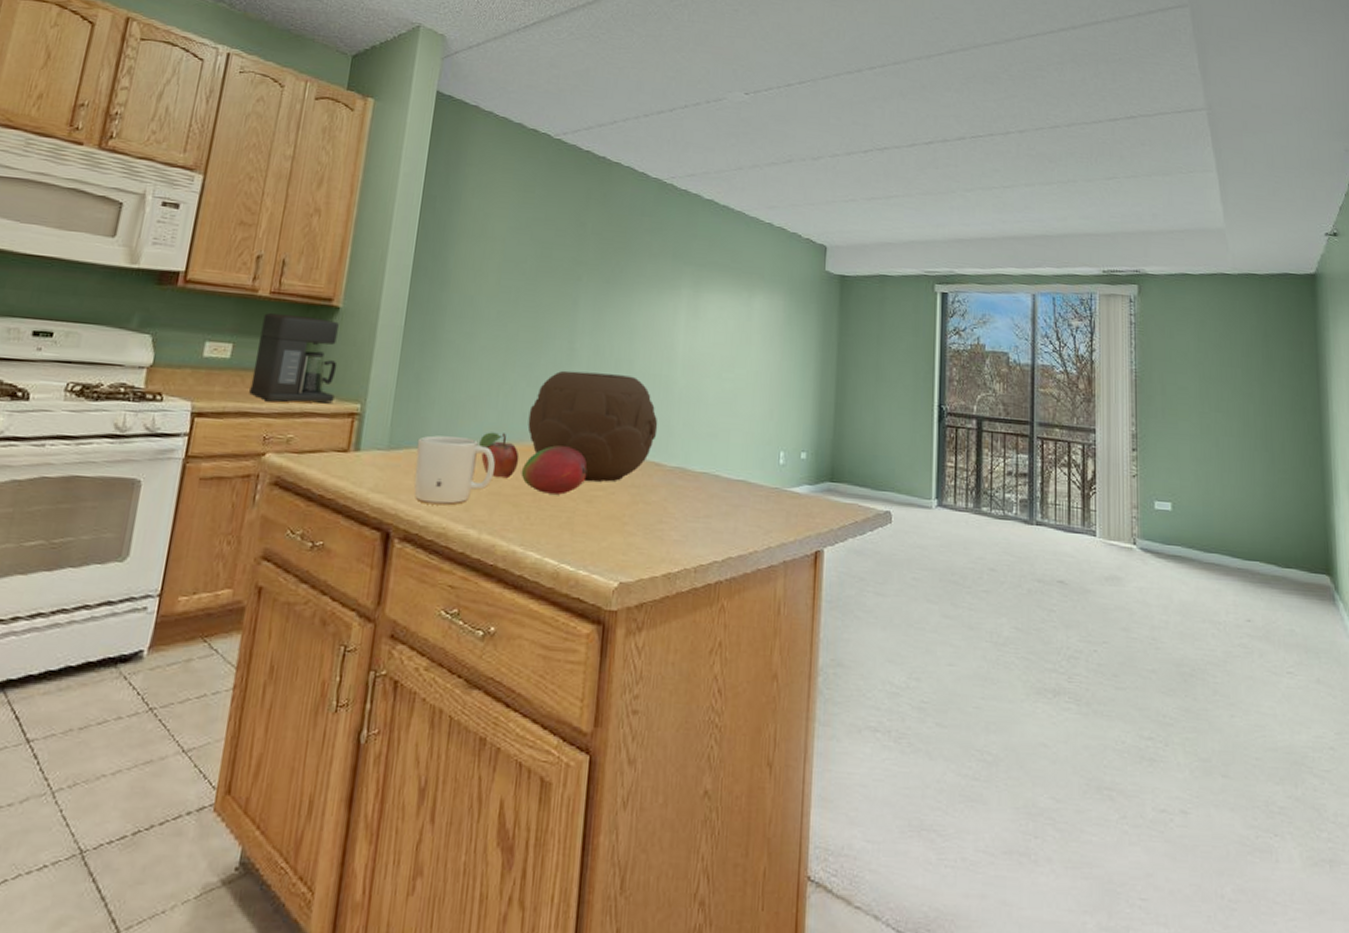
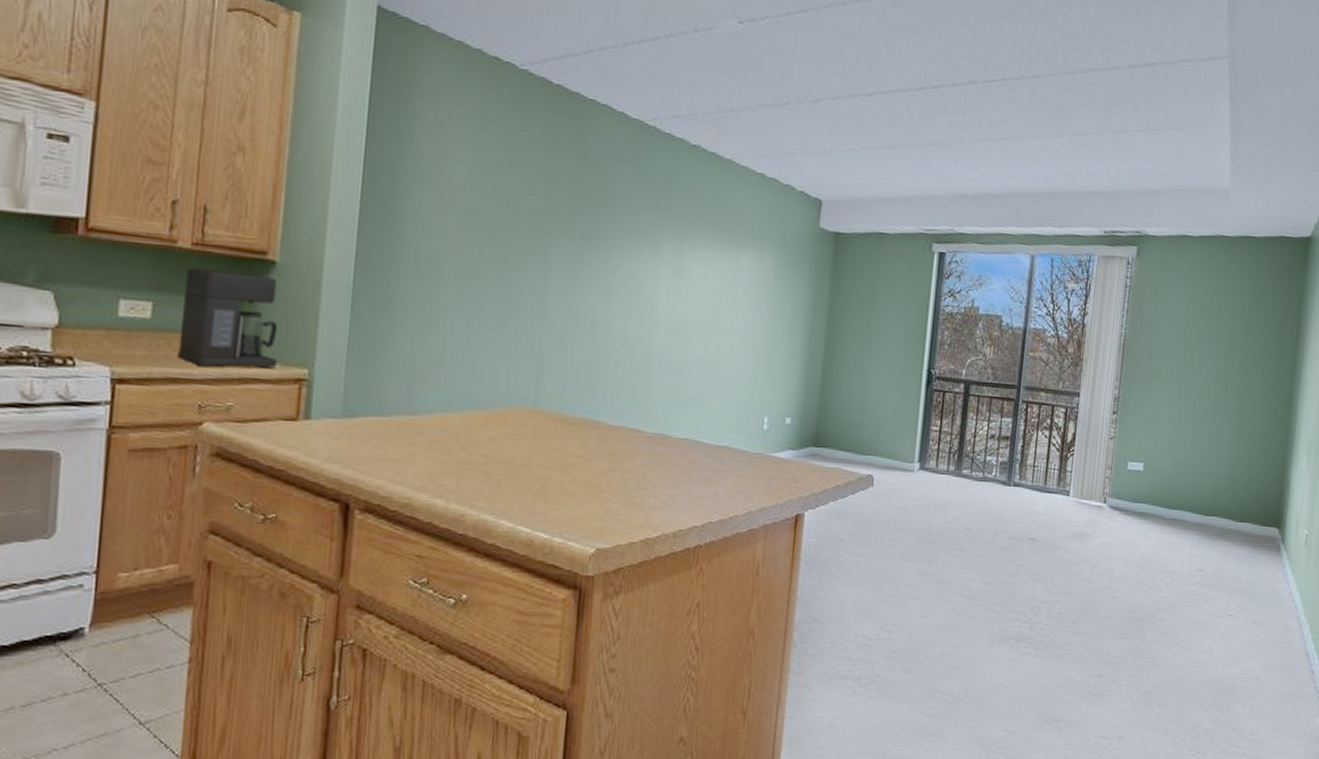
mug: present [413,435,495,506] -> none [372,402,462,476]
fruit: present [479,432,520,479] -> none [444,398,488,447]
fruit: present [521,445,587,495] -> none [490,412,562,463]
decorative bowl: present [527,370,658,482] -> none [496,333,637,450]

